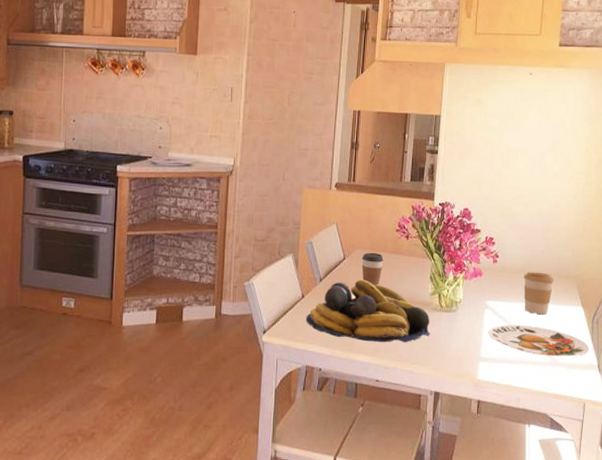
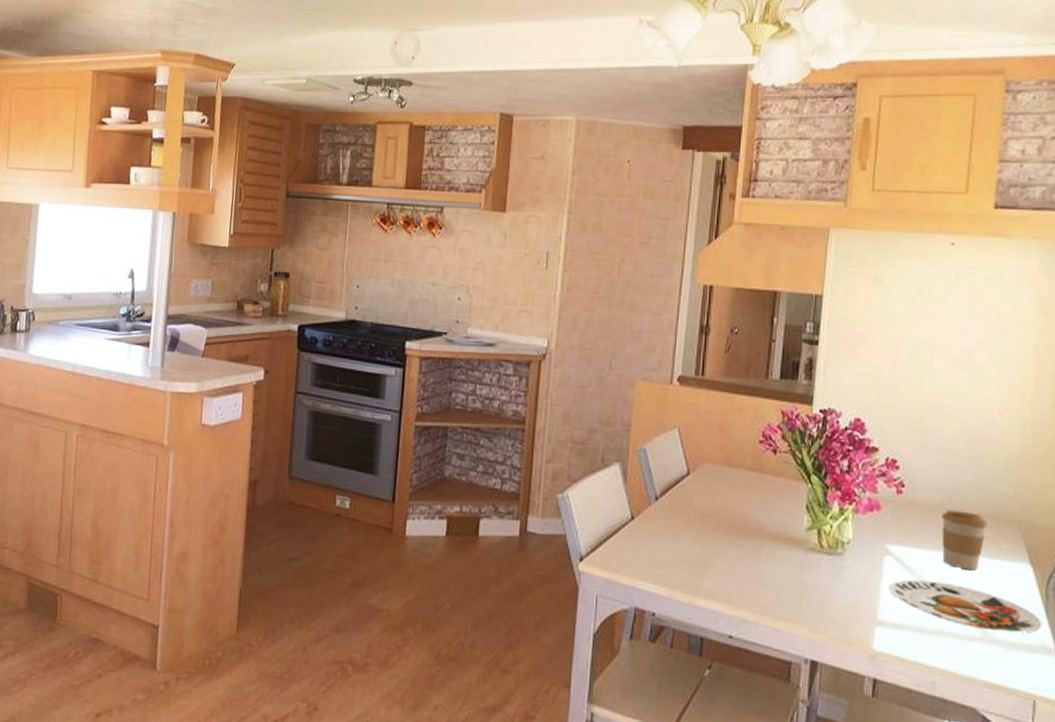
fruit bowl: present [305,279,431,343] -> none [635,502,806,590]
coffee cup: present [361,252,384,285] -> none [711,467,742,512]

